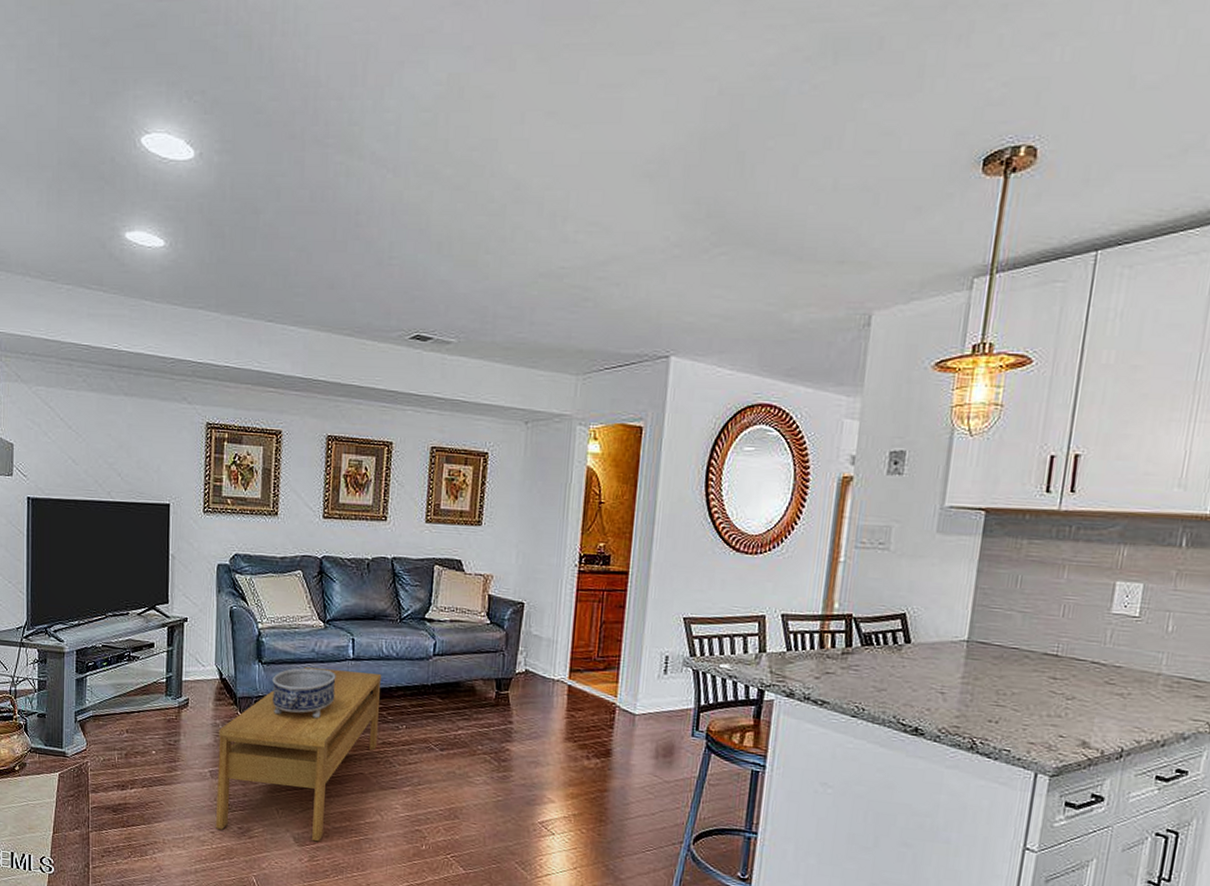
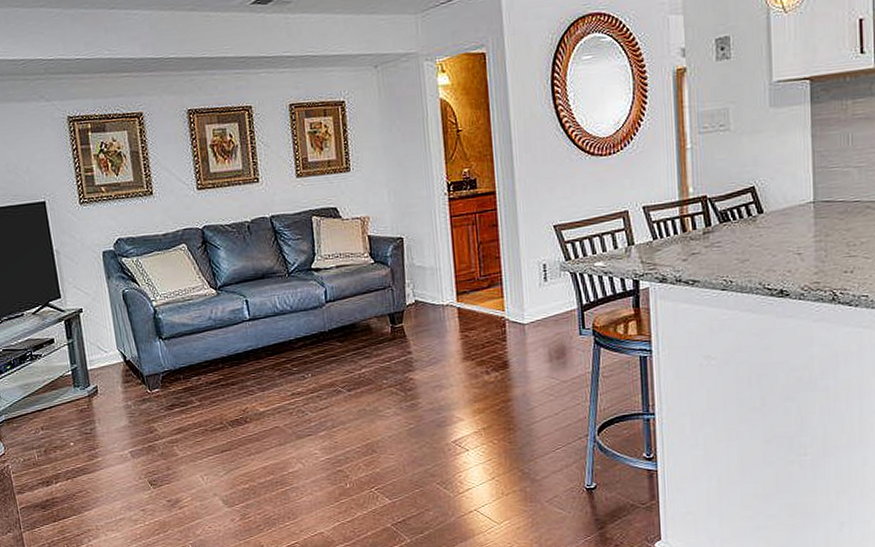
coffee table: present [216,667,382,842] -> none [132,329,287,506]
decorative bowl: present [272,668,336,719] -> none [175,334,239,386]

